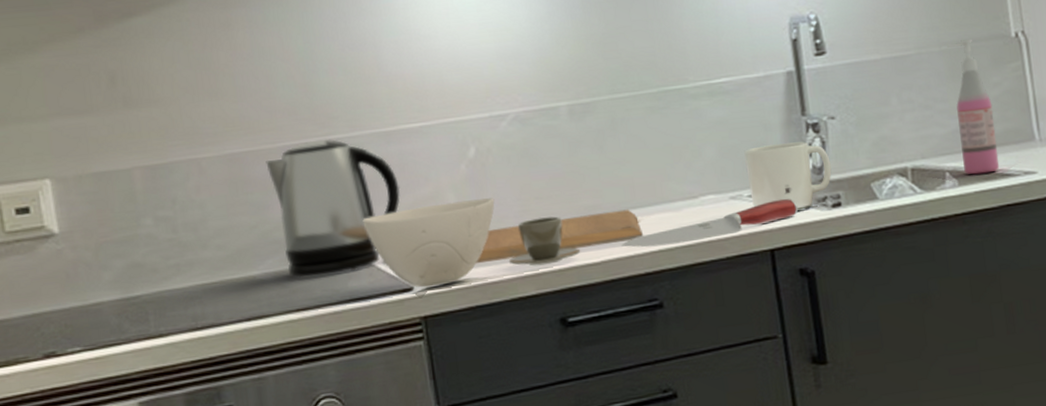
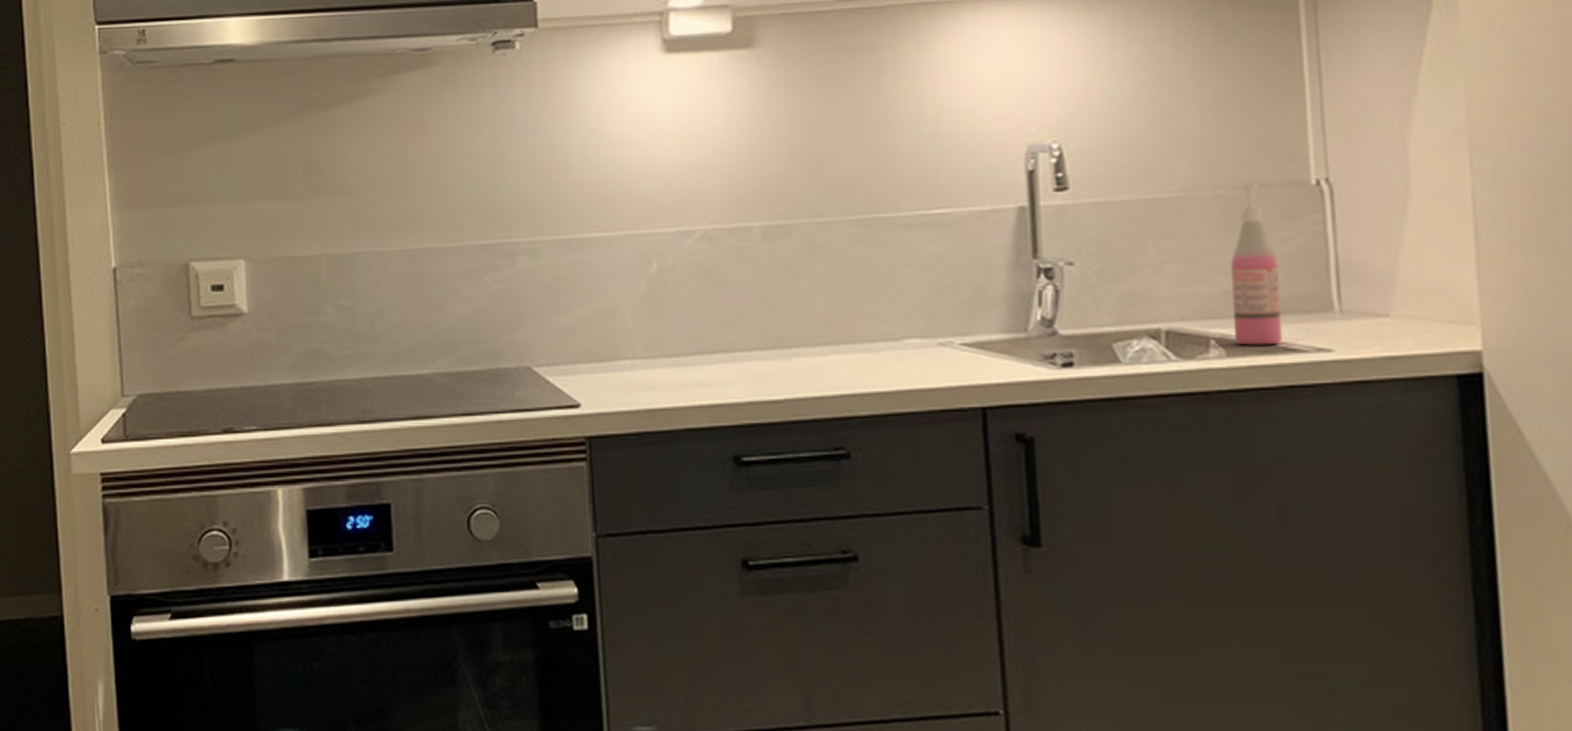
kettle: present [265,139,401,278] -> none [445,242,577,382]
bowl: present [362,198,495,288] -> none [535,318,674,406]
chopping board: present [475,209,644,264] -> none [648,345,835,388]
teacup: present [508,216,581,267] -> none [682,345,763,397]
kitchen knife: present [621,199,799,248] -> none [808,352,1020,390]
mug: present [744,141,832,210] -> none [960,288,1065,366]

